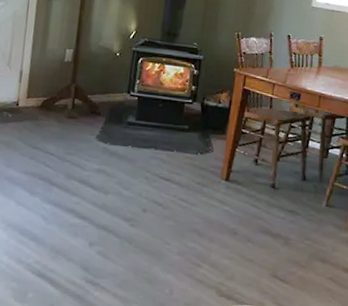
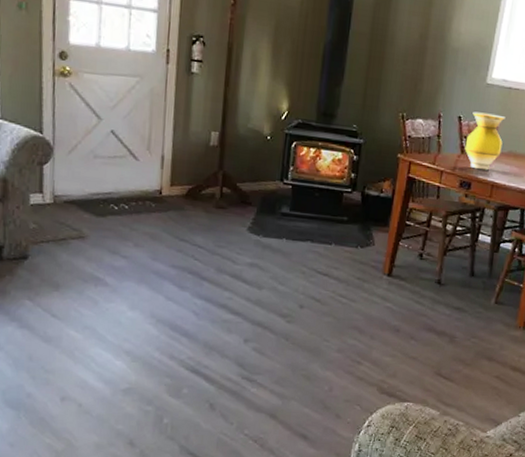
vase: none [294,31,330,83] -> present [464,111,506,171]

